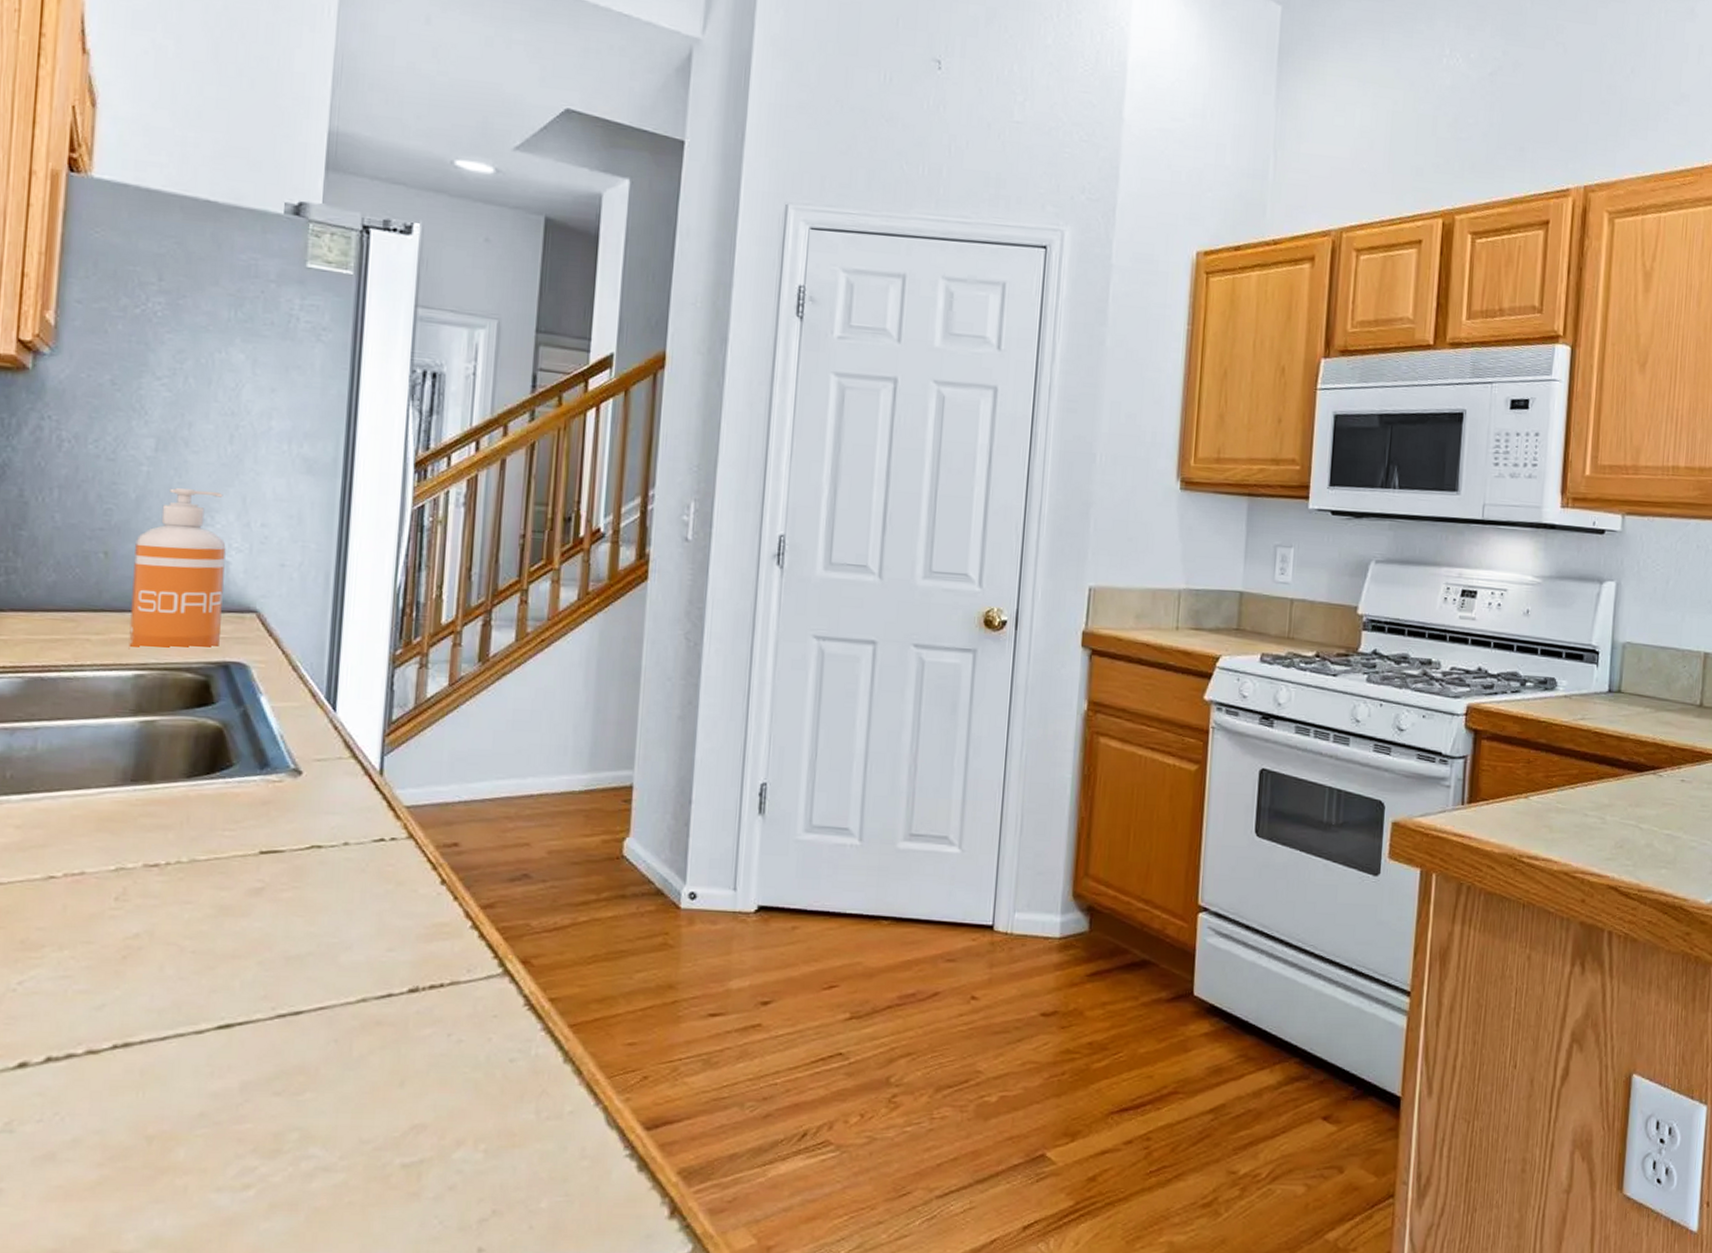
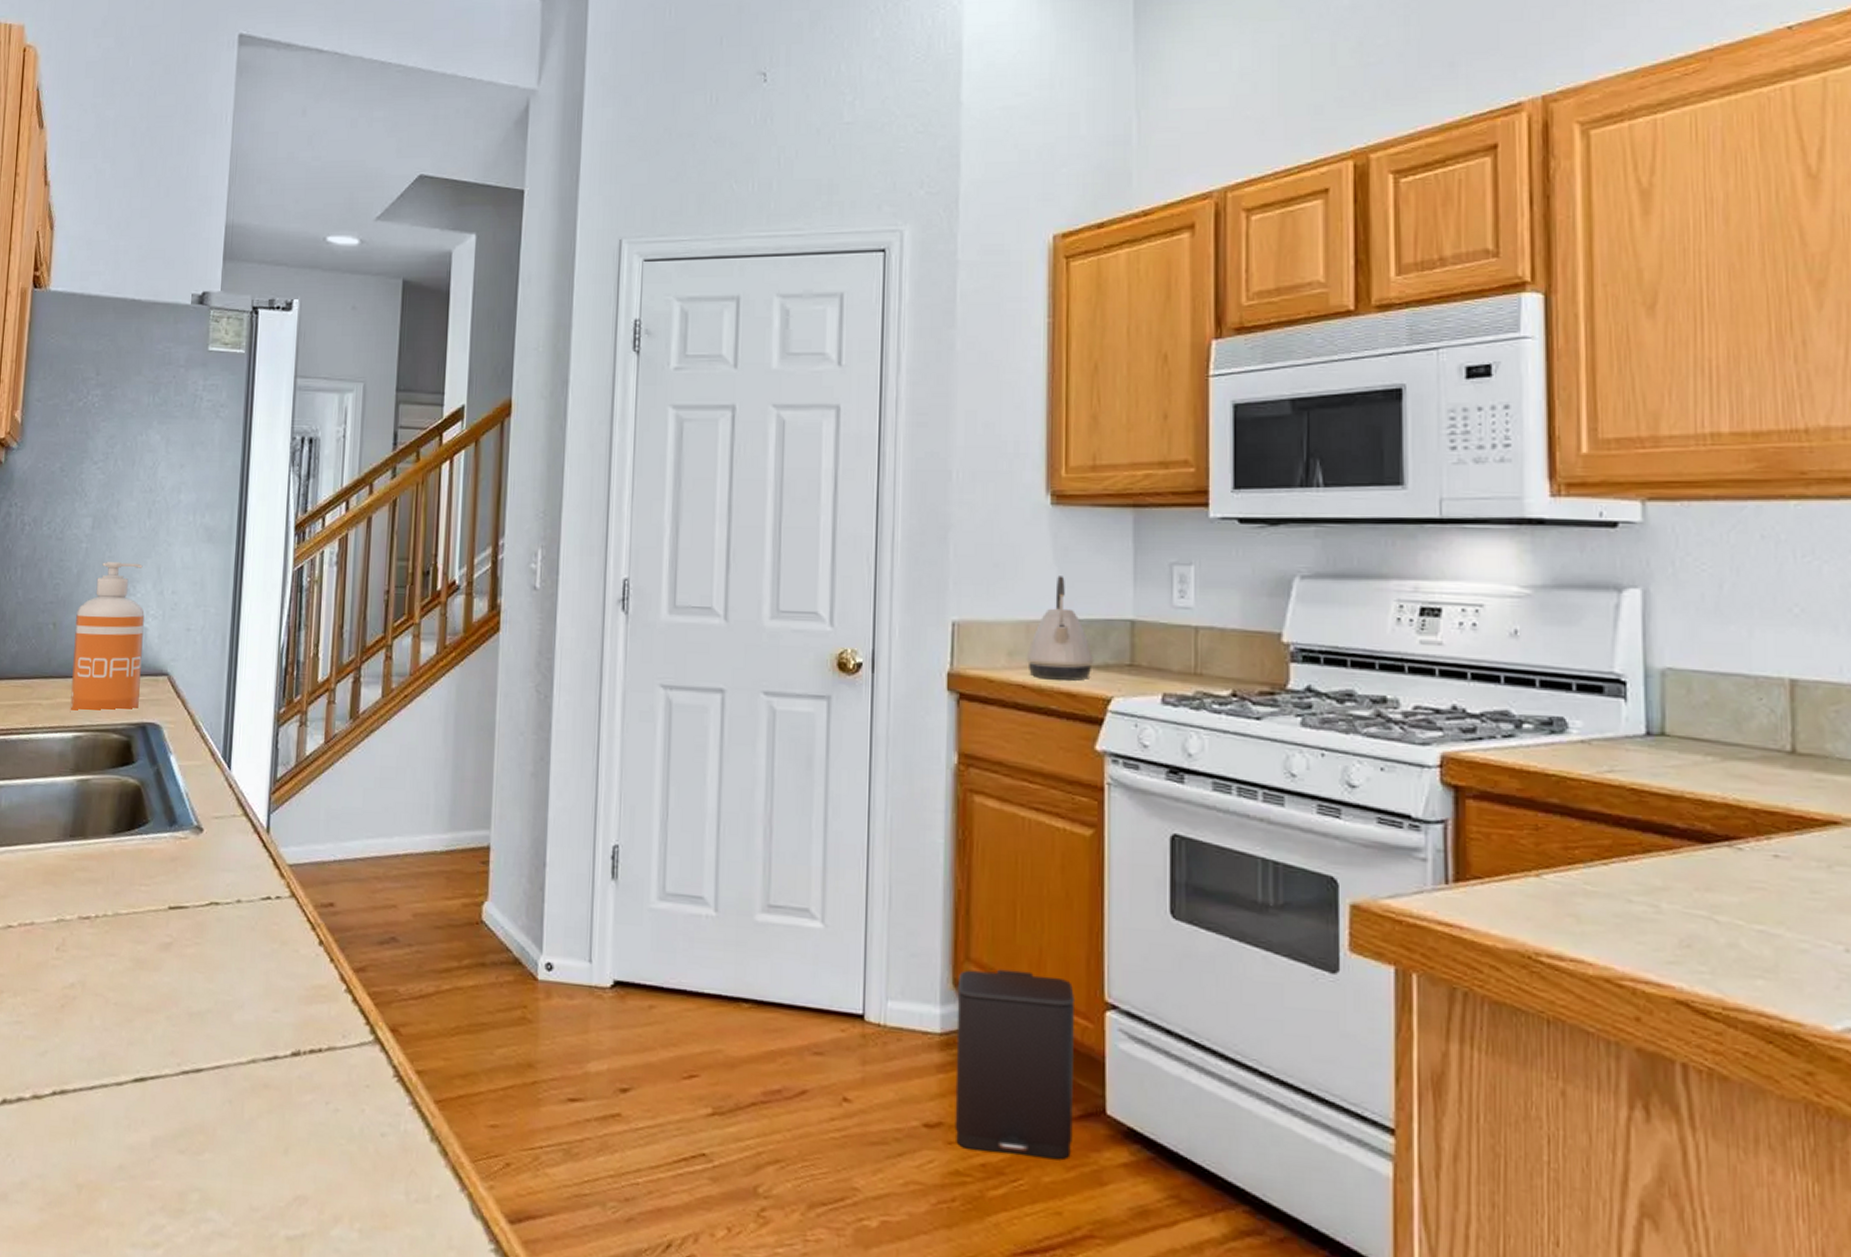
pedal bin: none [1068,882,1174,1033] -> present [955,969,1074,1159]
kettle: none [1151,551,1208,641] -> present [1026,576,1094,681]

